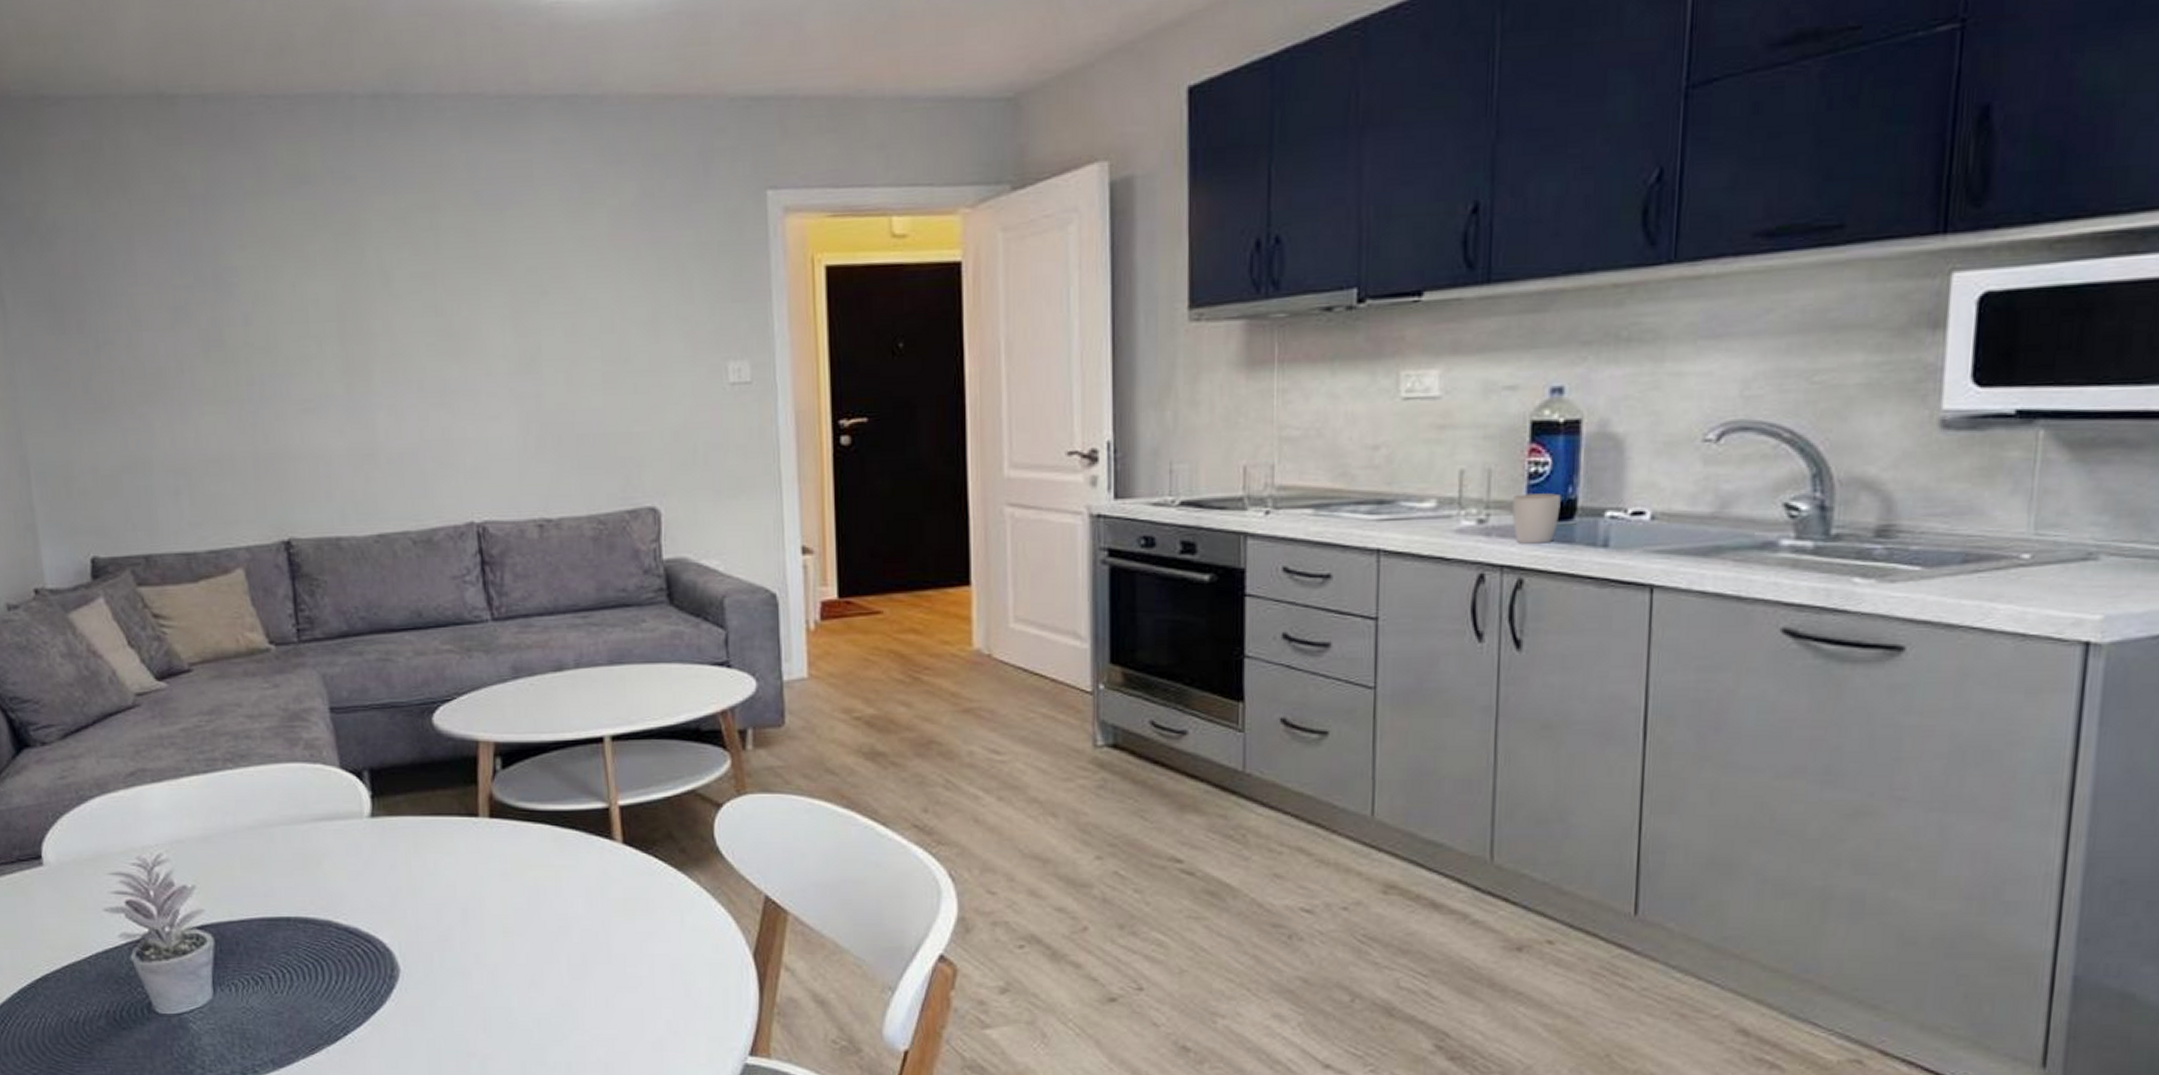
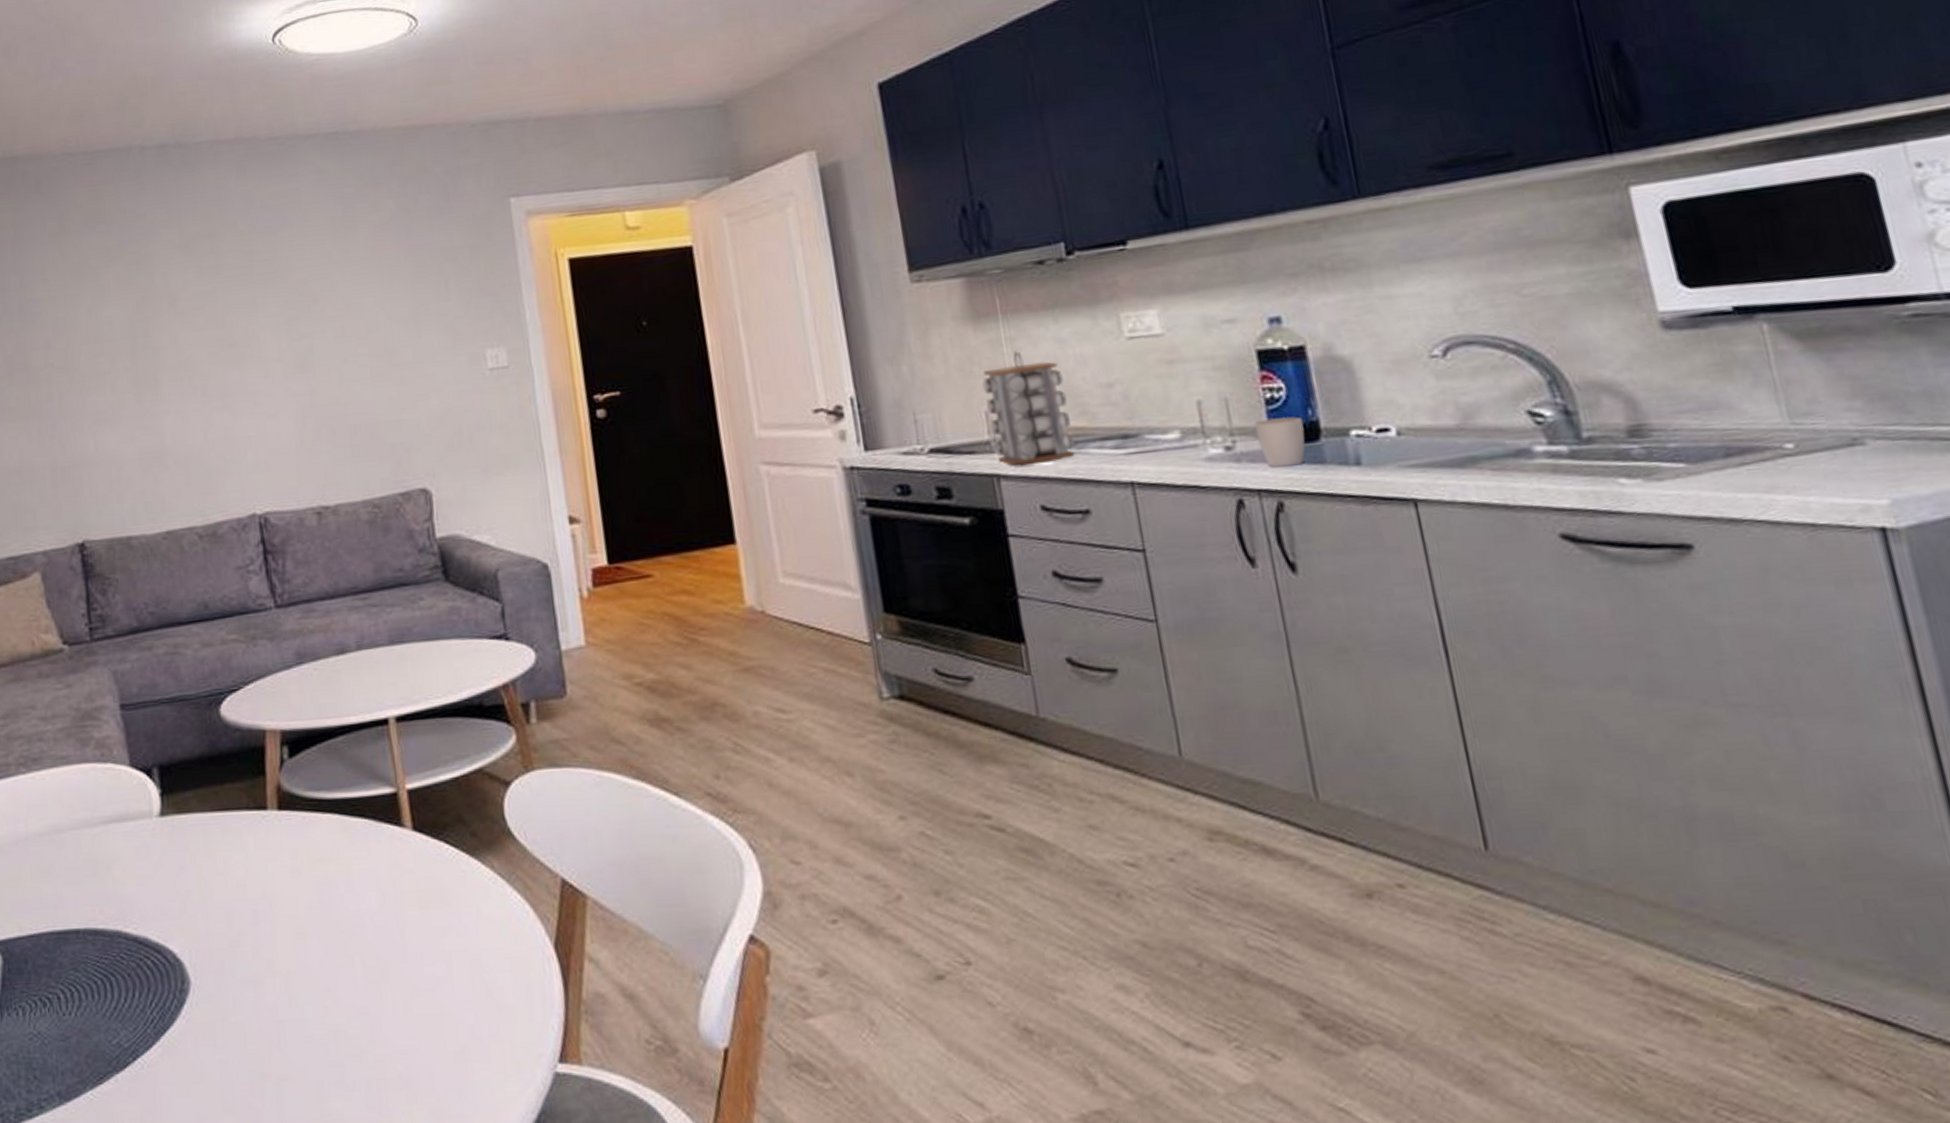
spice rack: none [1245,402,1329,525] -> present [982,349,1075,466]

